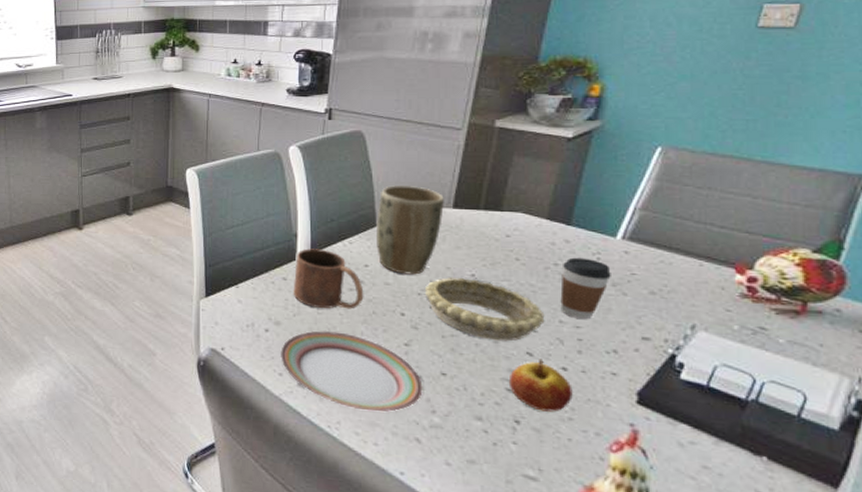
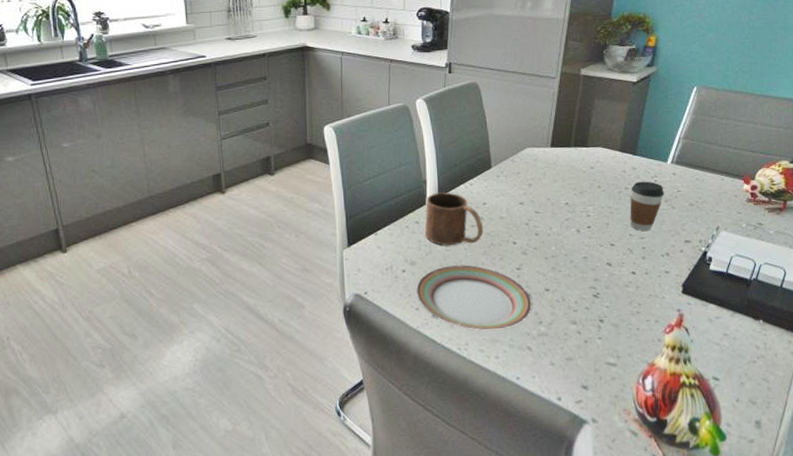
plant pot: present [377,185,444,275] -> none [491,130,544,208]
decorative bowl: present [425,278,545,342] -> none [531,207,619,257]
apple: present [508,359,573,412] -> none [594,267,639,309]

